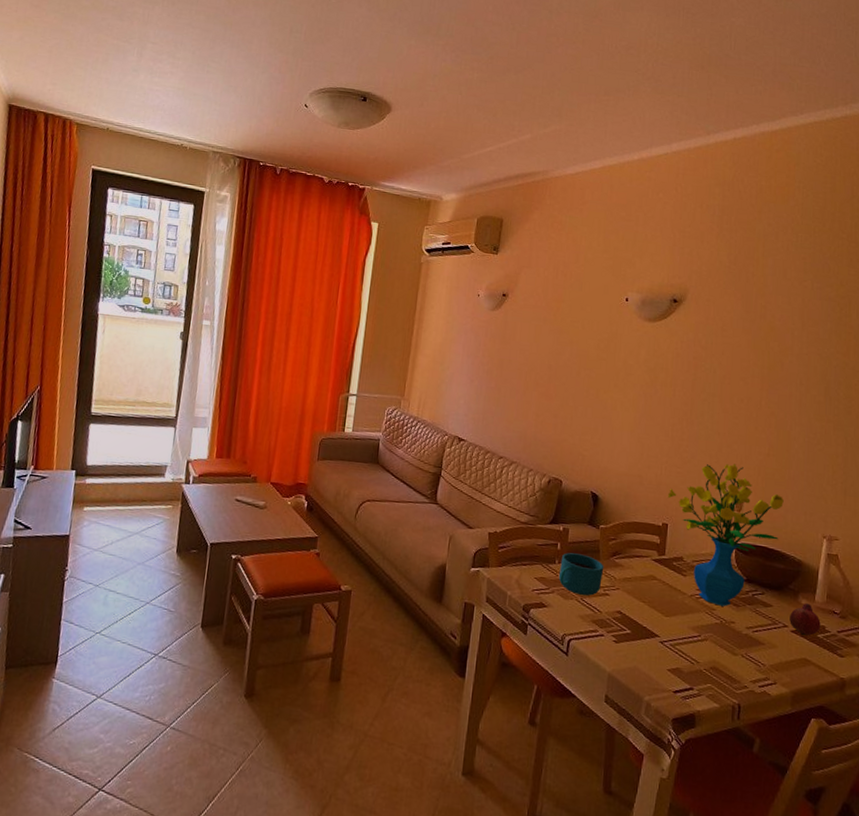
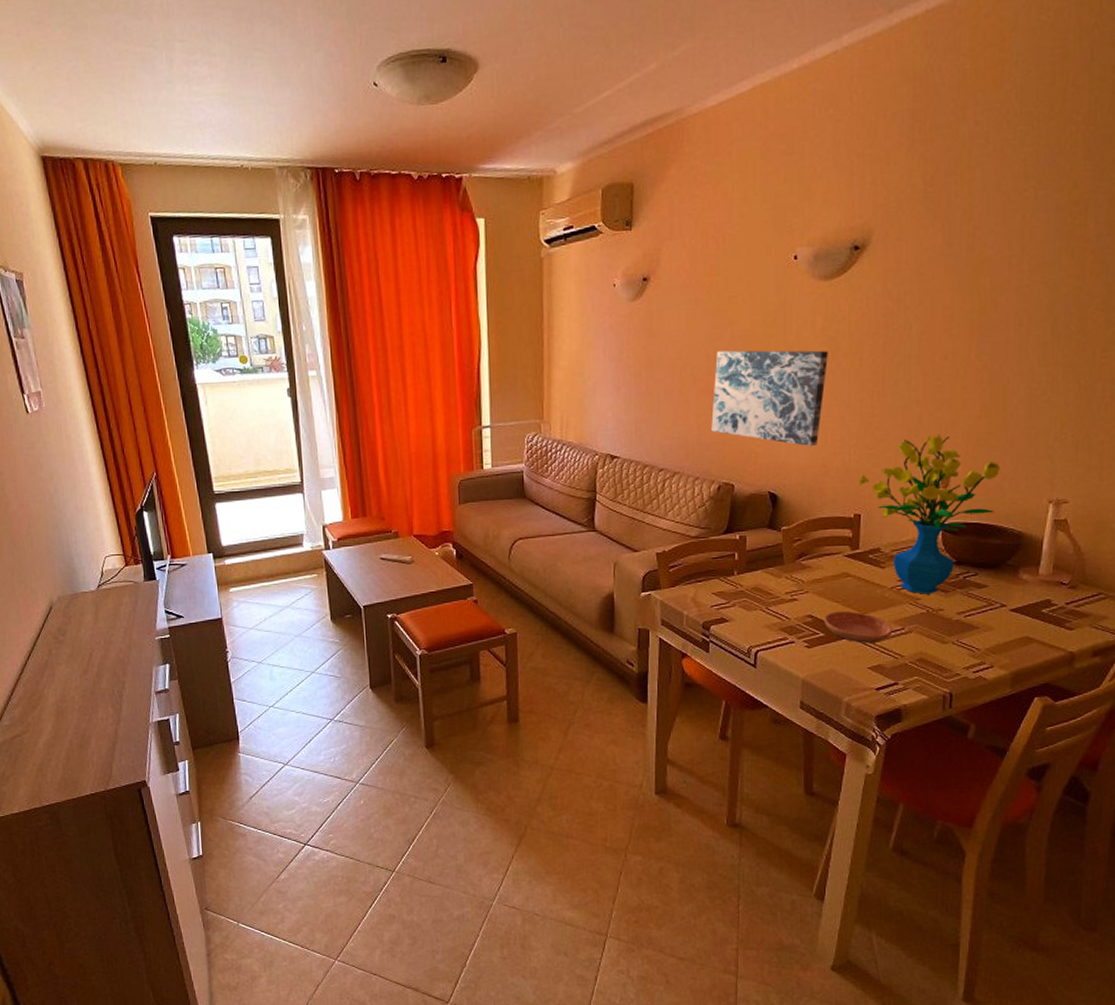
wall art: none [547,364,648,458] -> present [711,350,828,447]
cup: present [558,552,604,596] -> none [738,561,790,604]
saucer: none [631,611,691,646] -> present [824,612,893,643]
fruit: present [789,602,821,636] -> none [1008,577,1046,612]

